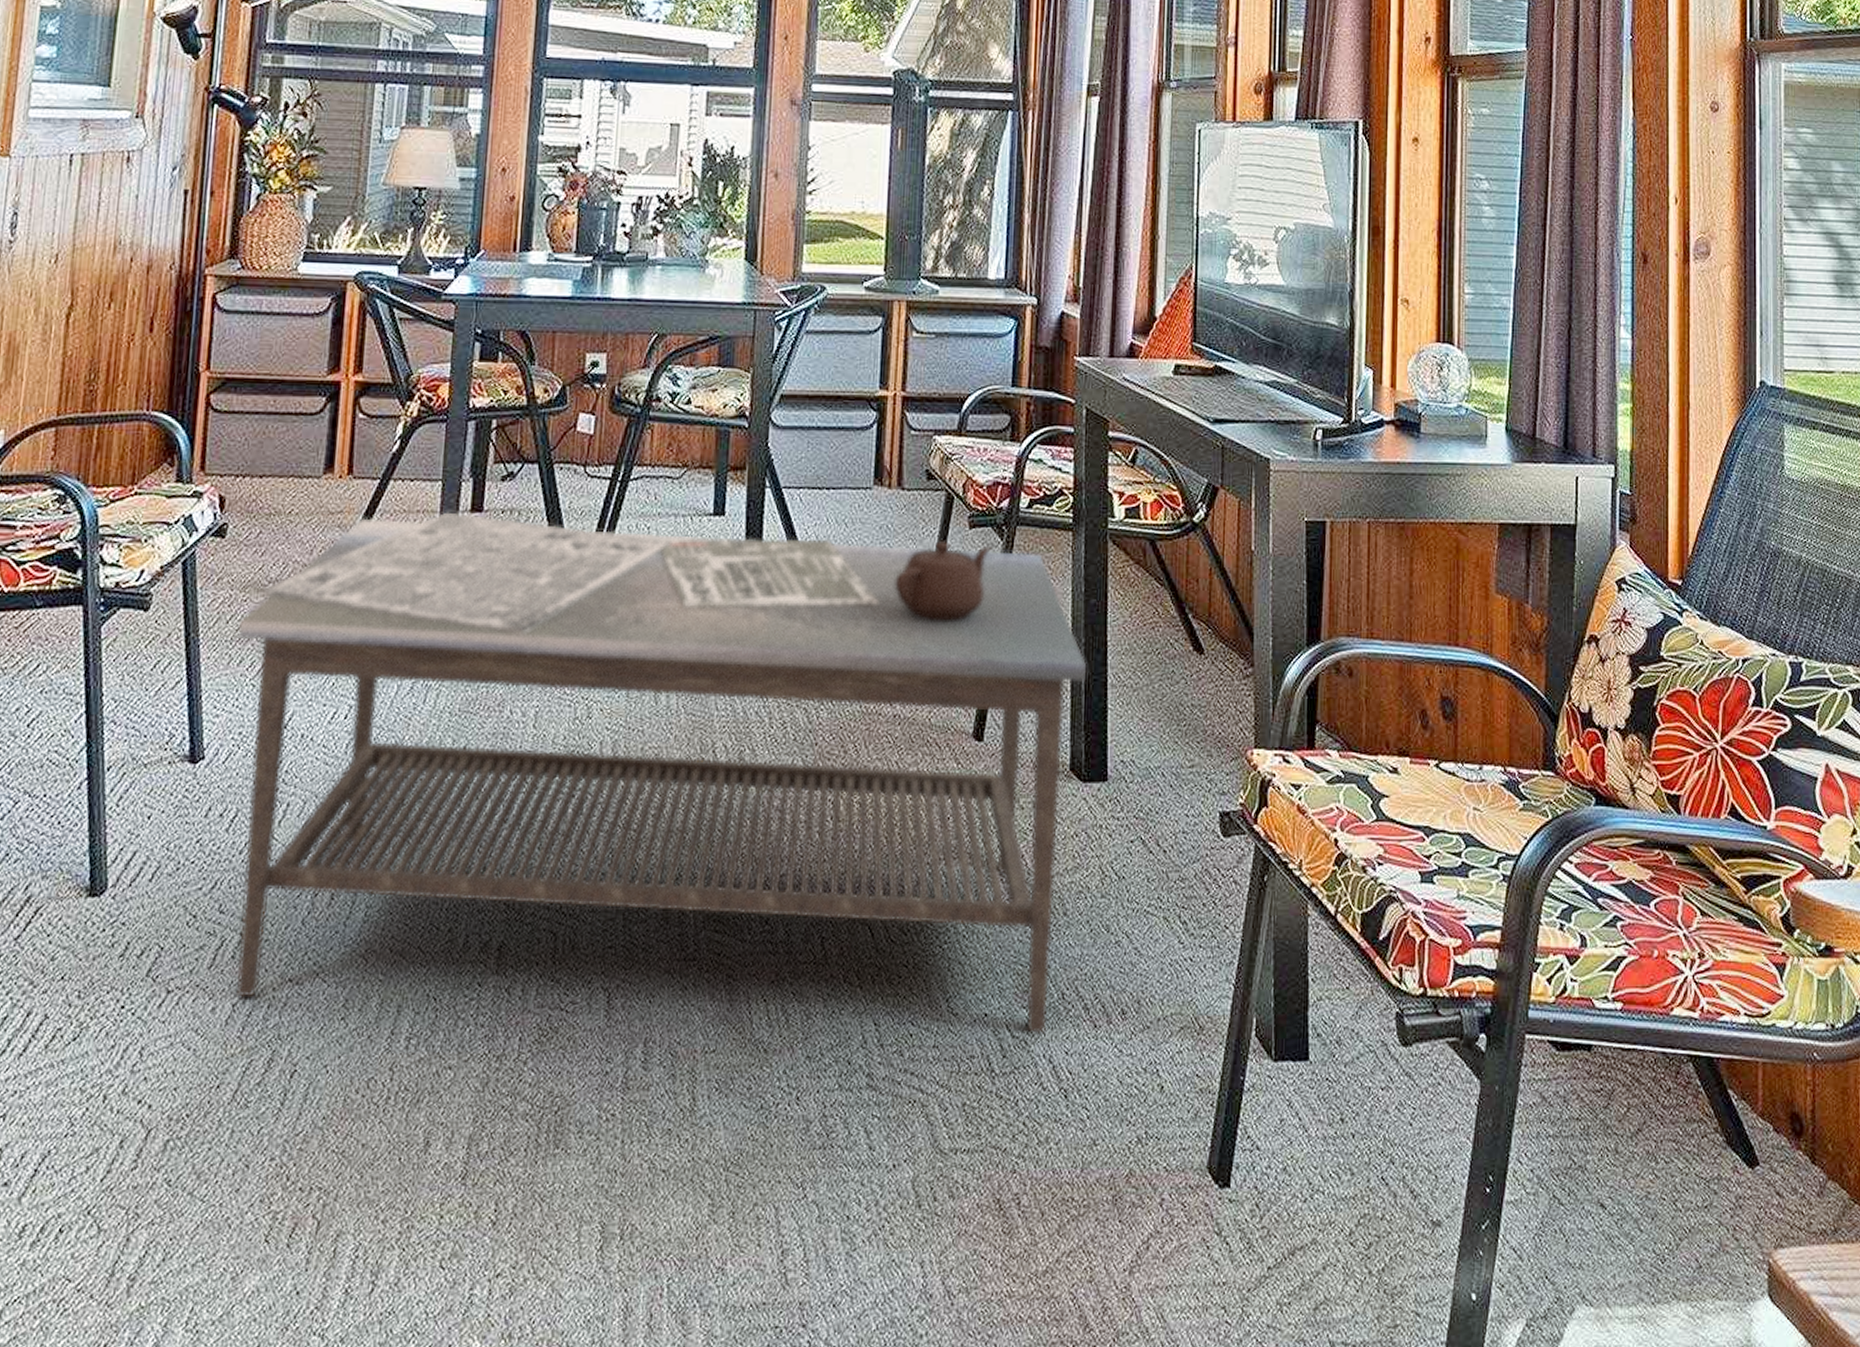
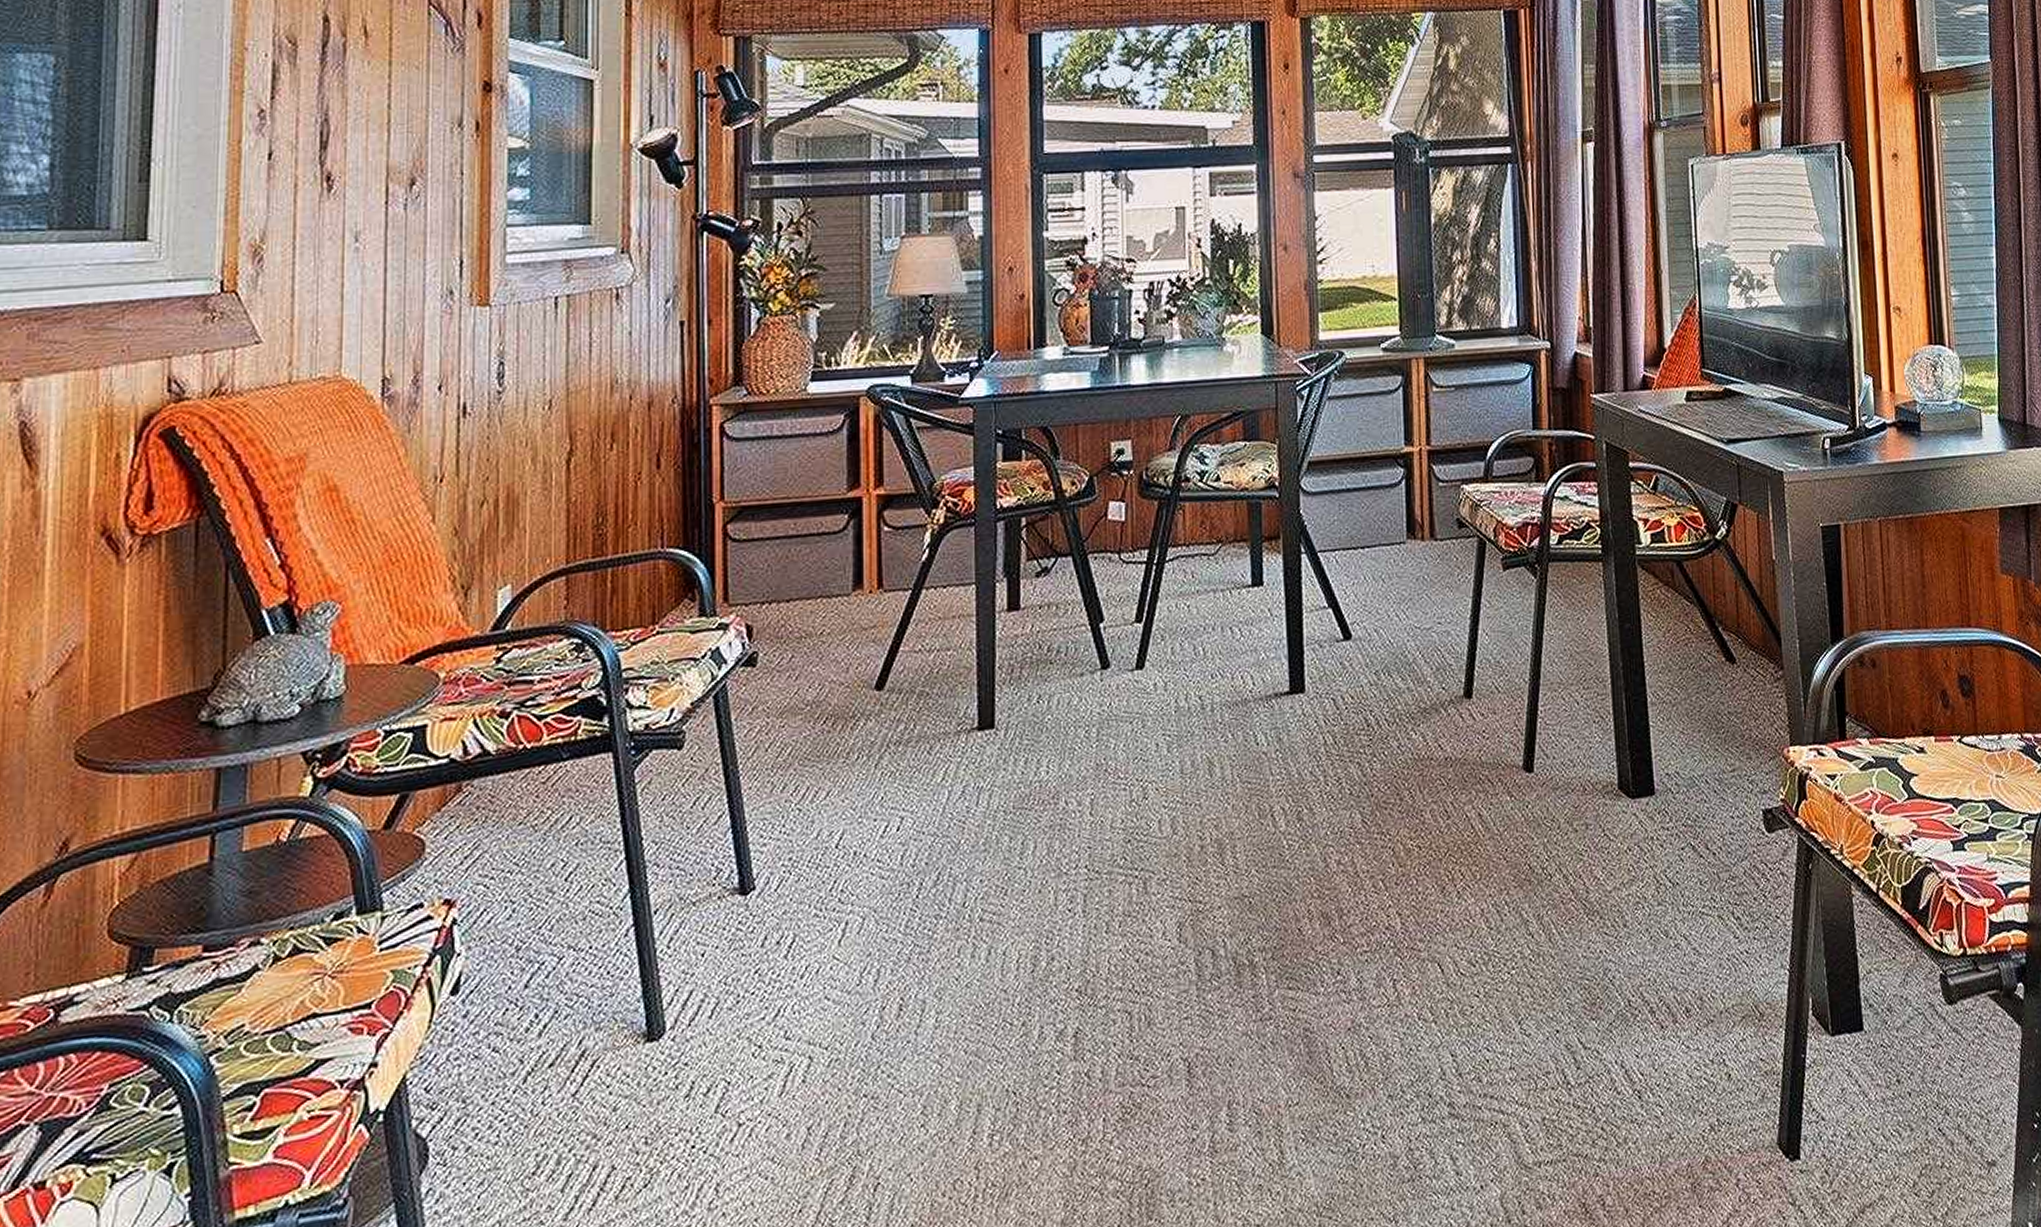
coffee table: present [237,512,1087,1033] -> none [778,585,1627,1119]

